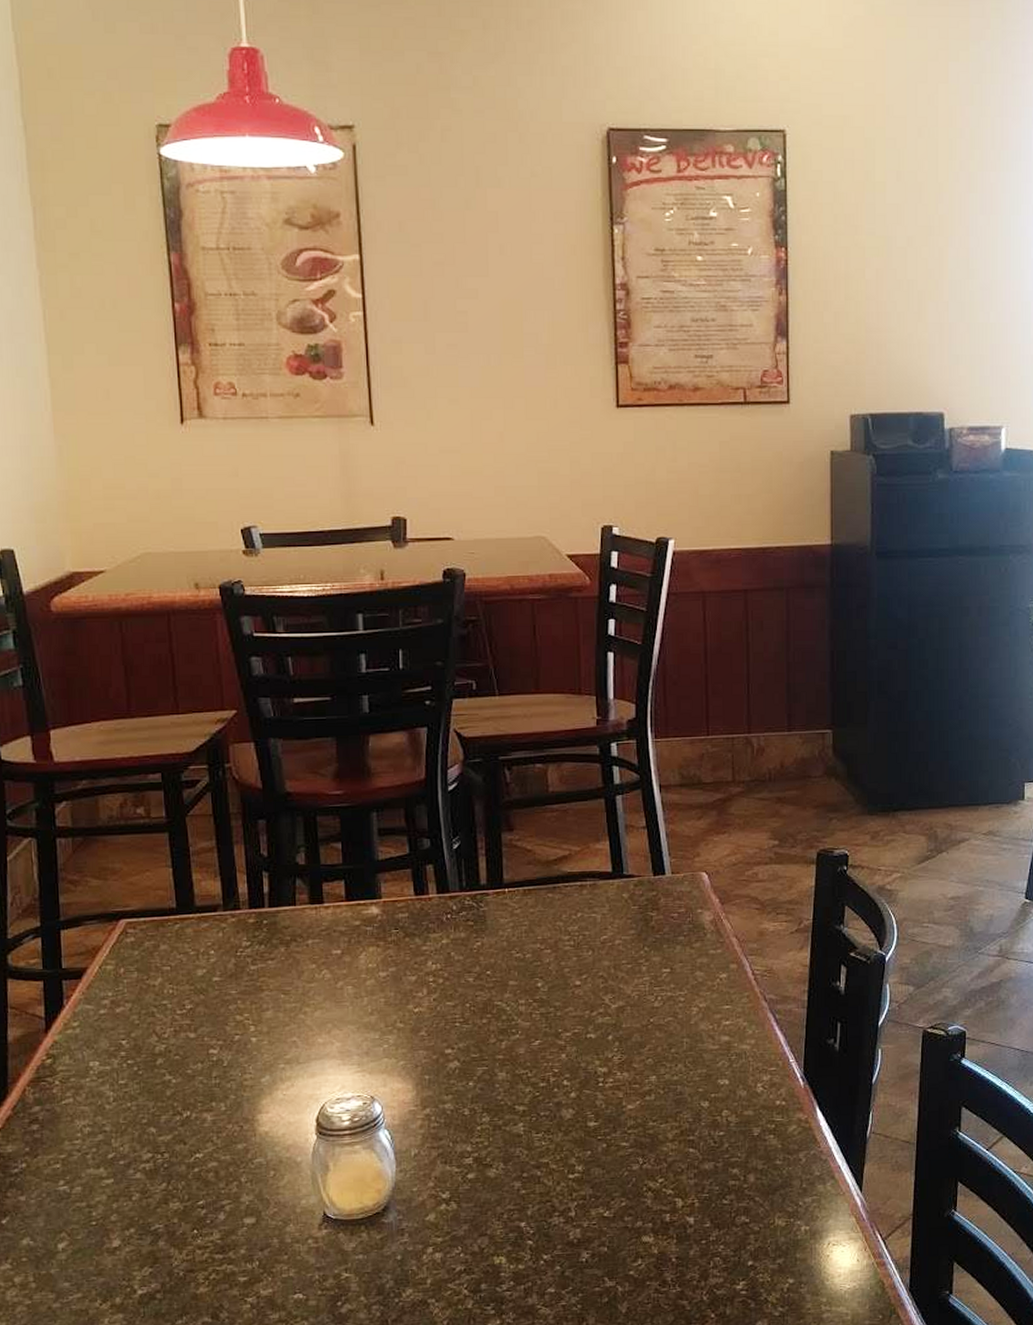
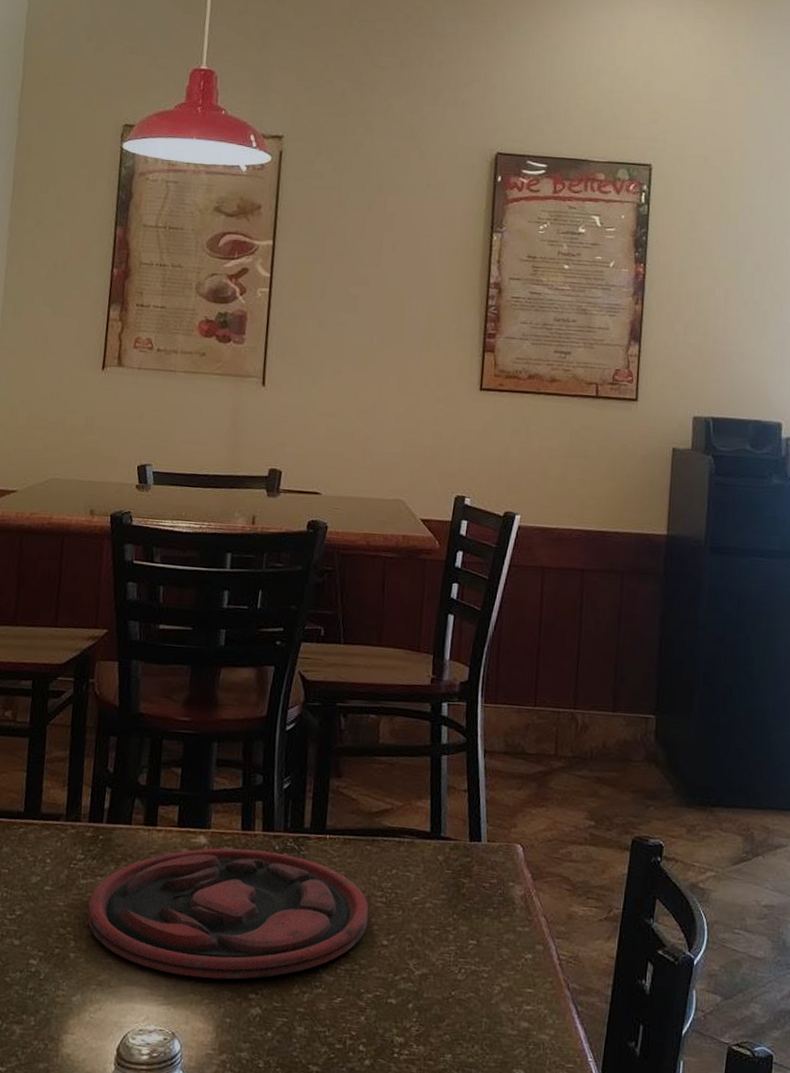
plate: none [263,912,558,1043] -> present [87,848,369,980]

